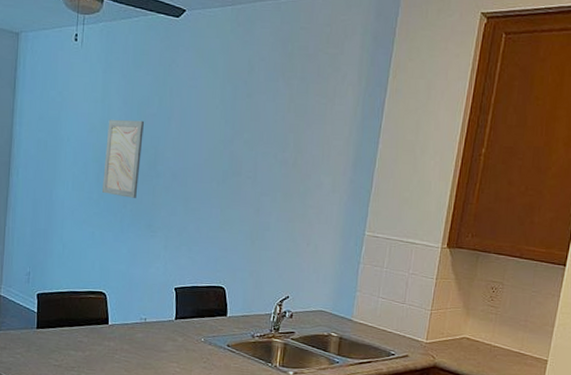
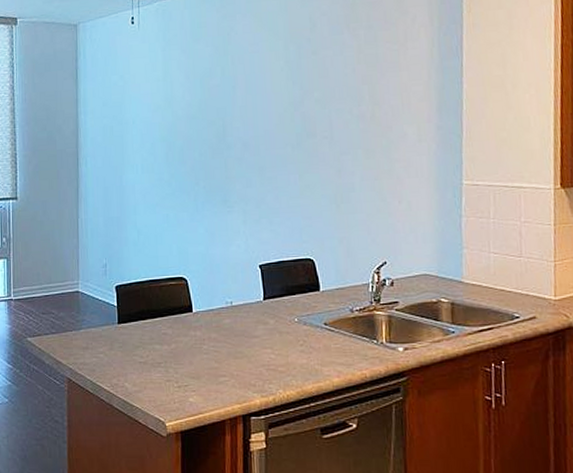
wall art: present [102,119,144,198] -> none [172,93,209,174]

